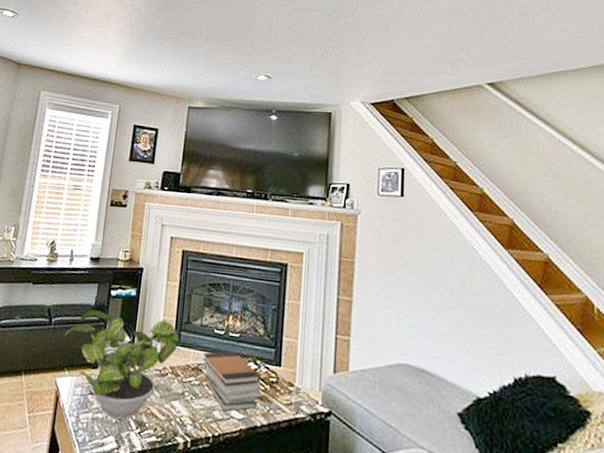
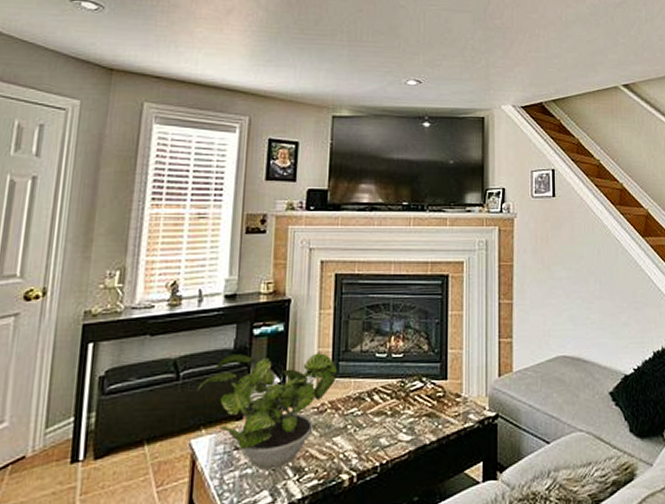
book stack: present [202,350,261,412] -> none [364,372,429,436]

